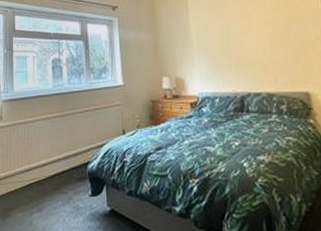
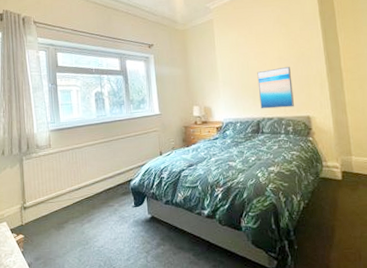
wall art: none [239,30,288,82] -> present [257,66,294,109]

